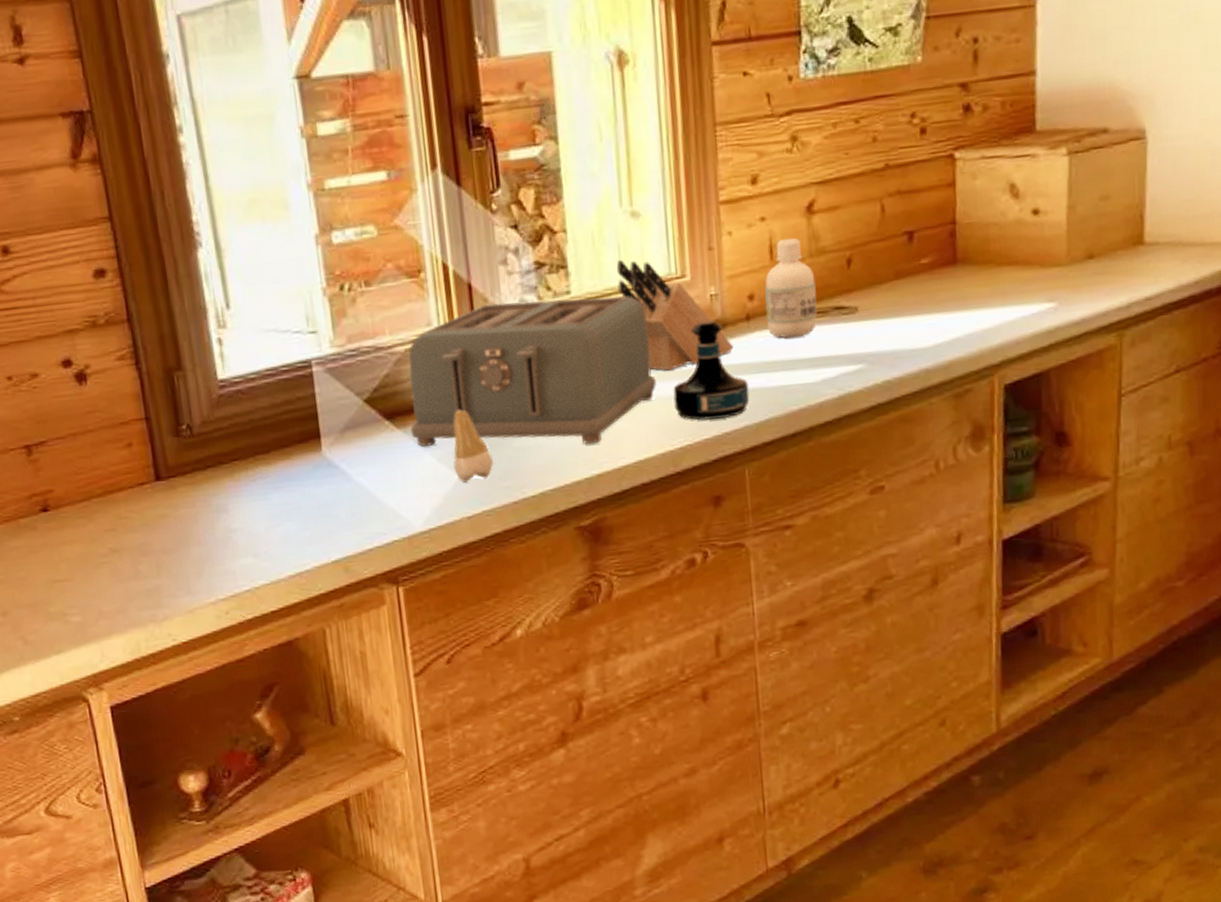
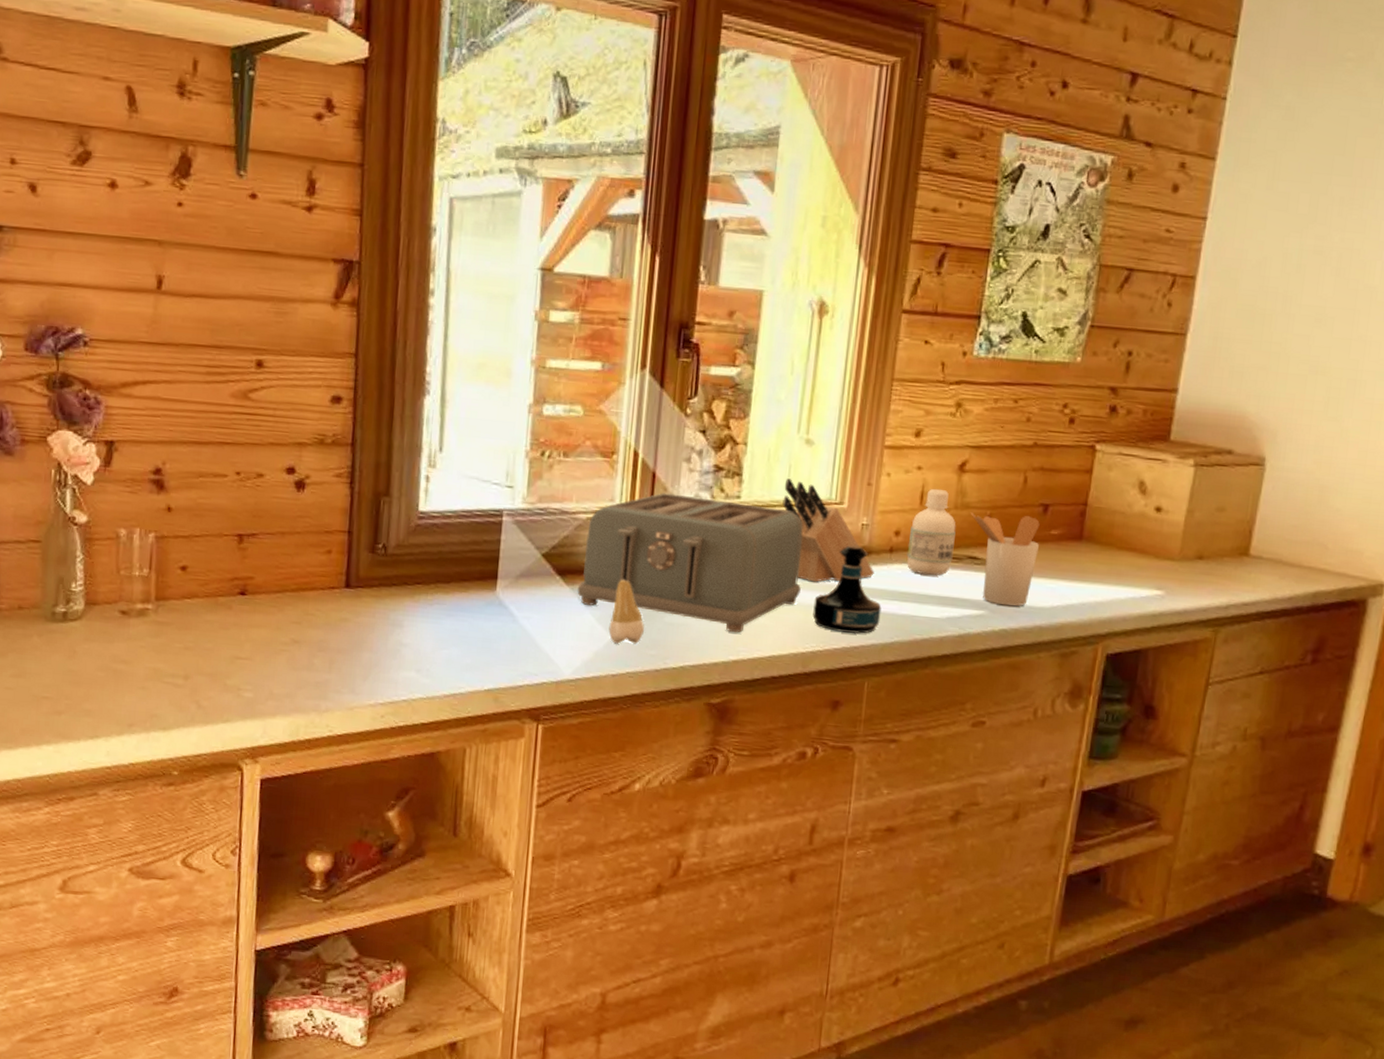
utensil holder: none [827,248,911,354] -> present [970,512,1040,607]

